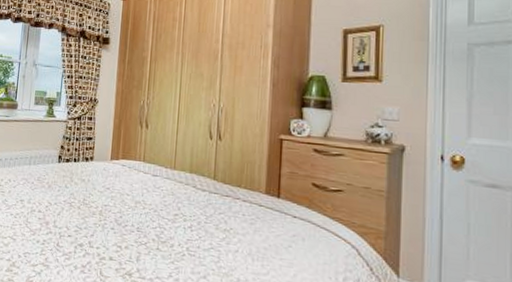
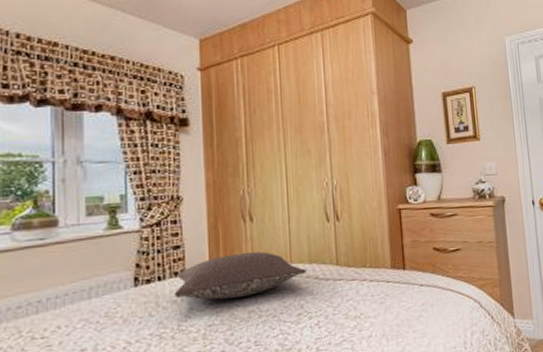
pillow: none [83,152,187,190] -> present [174,251,306,300]

